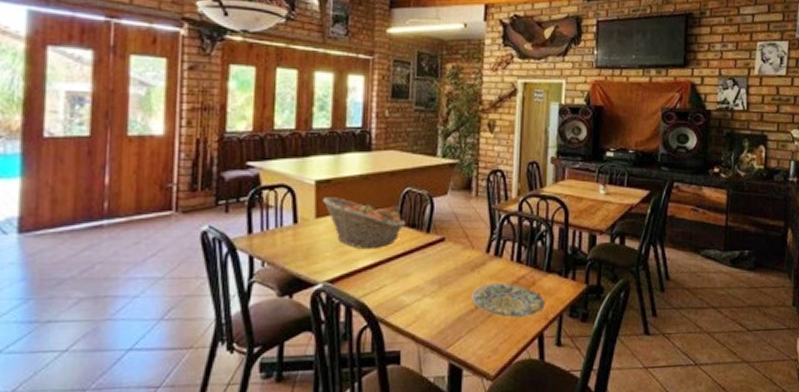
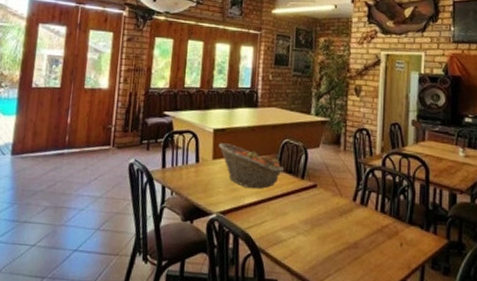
plate: present [470,283,545,318] -> none [339,229,408,264]

